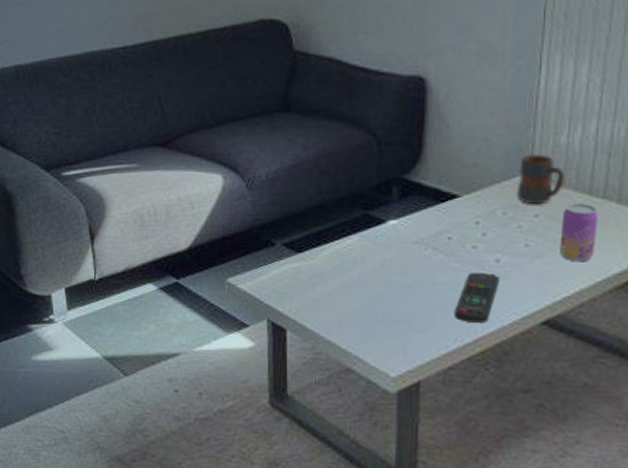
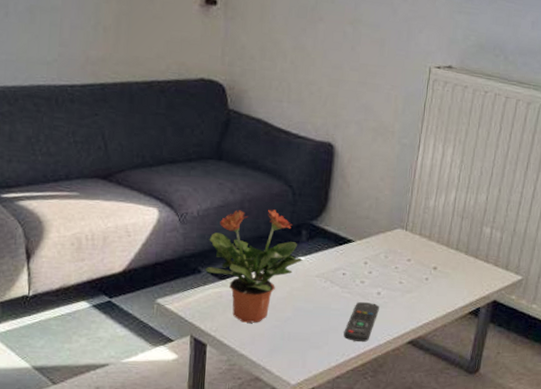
potted plant: none [280,164,395,303] -> present [205,209,303,323]
mug: present [516,154,564,205] -> none [396,212,431,252]
beverage can: present [560,202,598,262] -> none [423,252,452,297]

